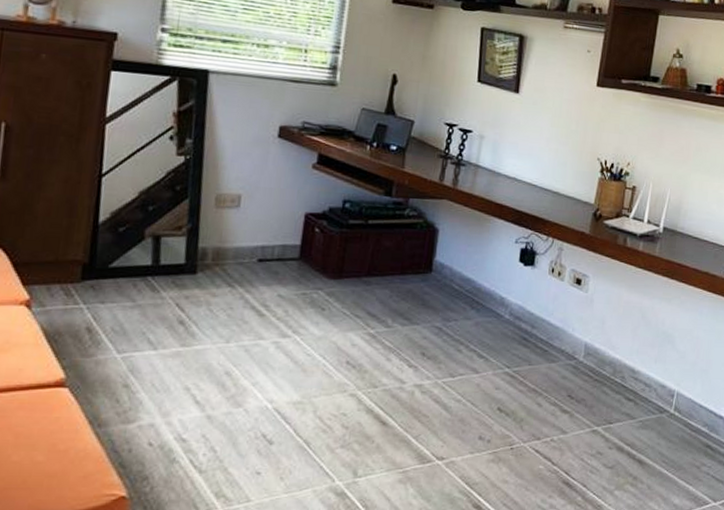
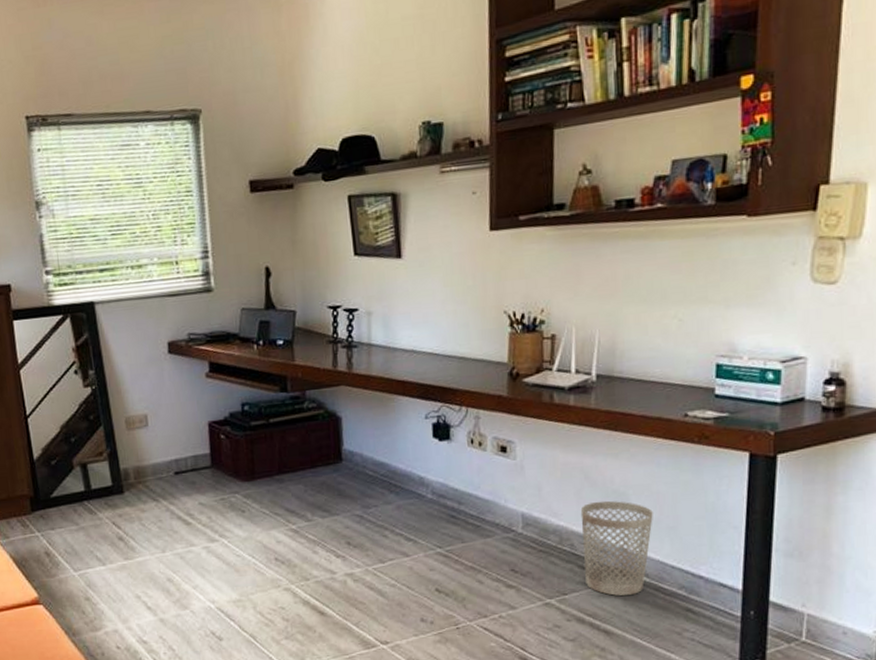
wastebasket: none [629,339,691,428] -> present [580,500,653,596]

